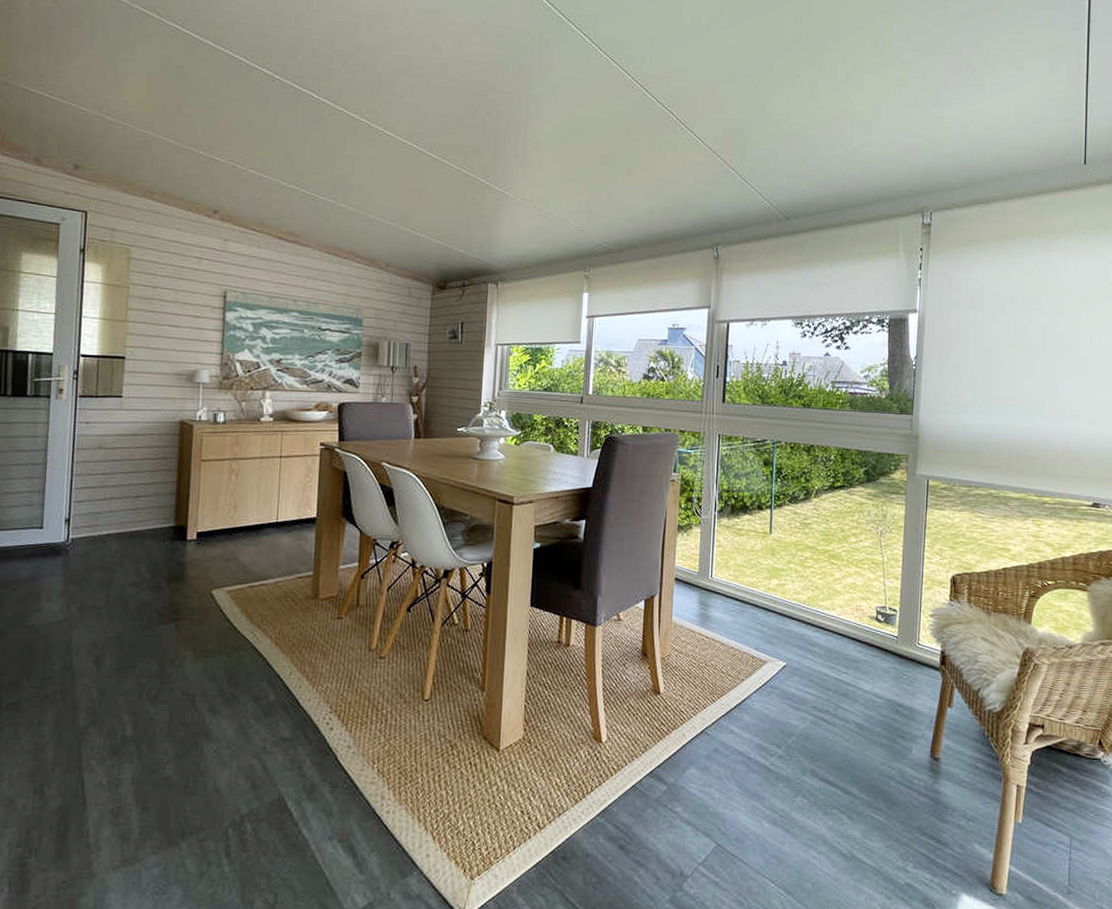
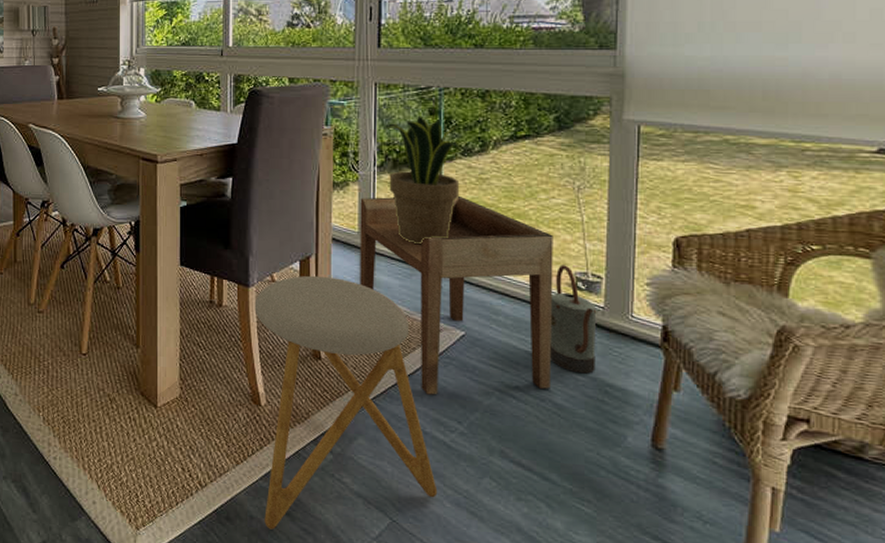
stool: none [599,614,758,865] -> present [254,275,438,530]
side table: none [698,538,860,723] -> present [360,195,553,395]
potted plant: none [725,464,791,584] -> present [384,114,463,245]
watering can: none [854,600,892,696] -> present [550,265,597,374]

